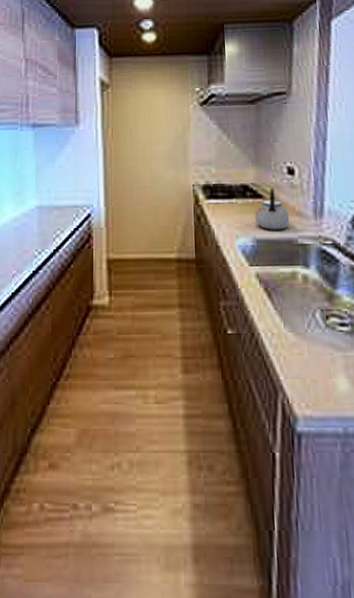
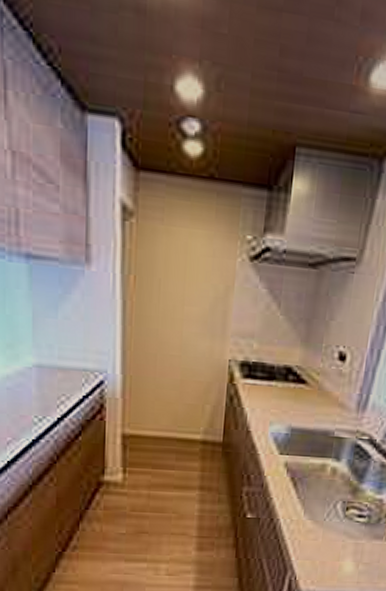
kettle: present [255,189,290,230] -> none [293,374,331,420]

